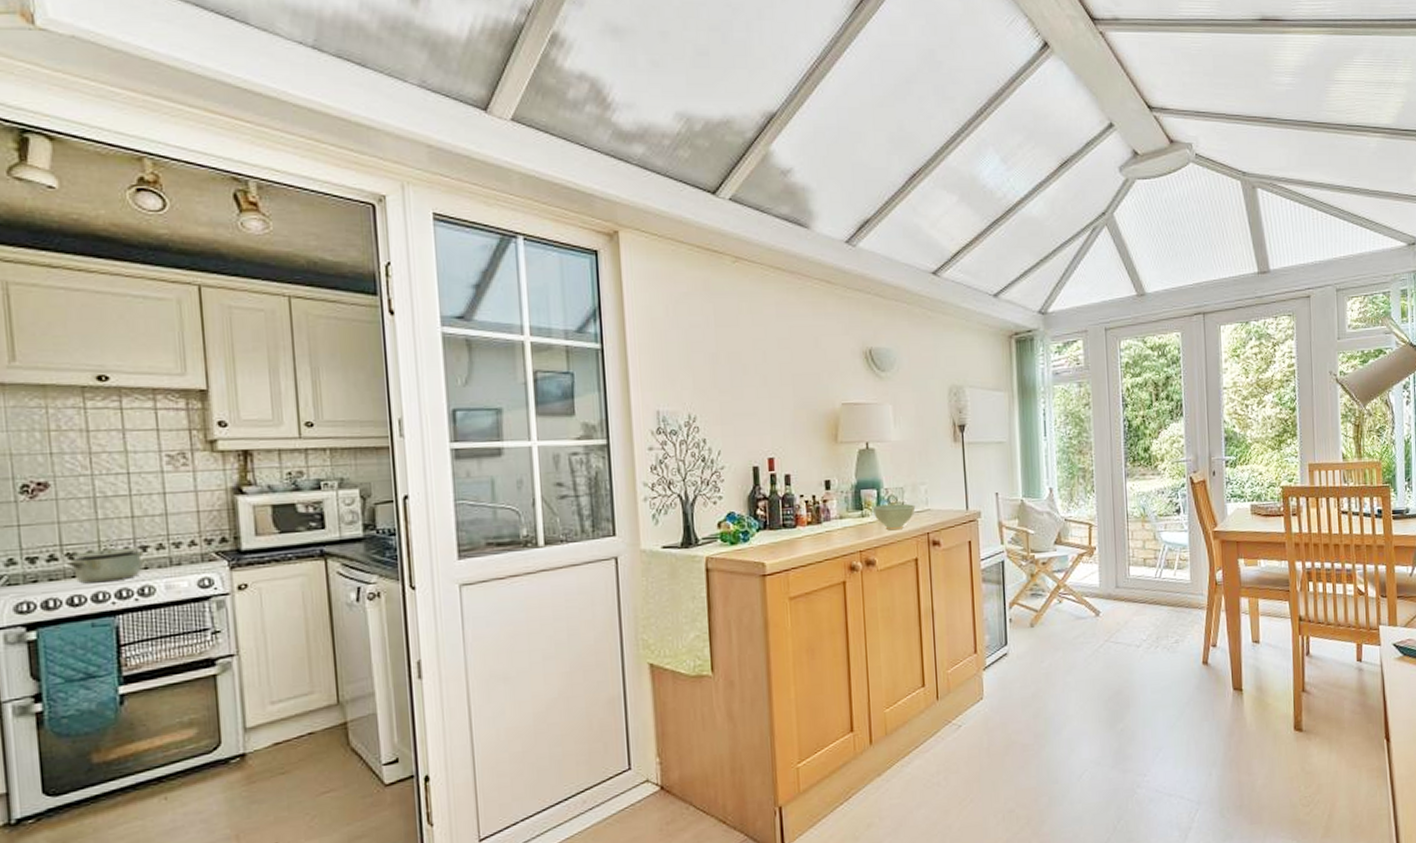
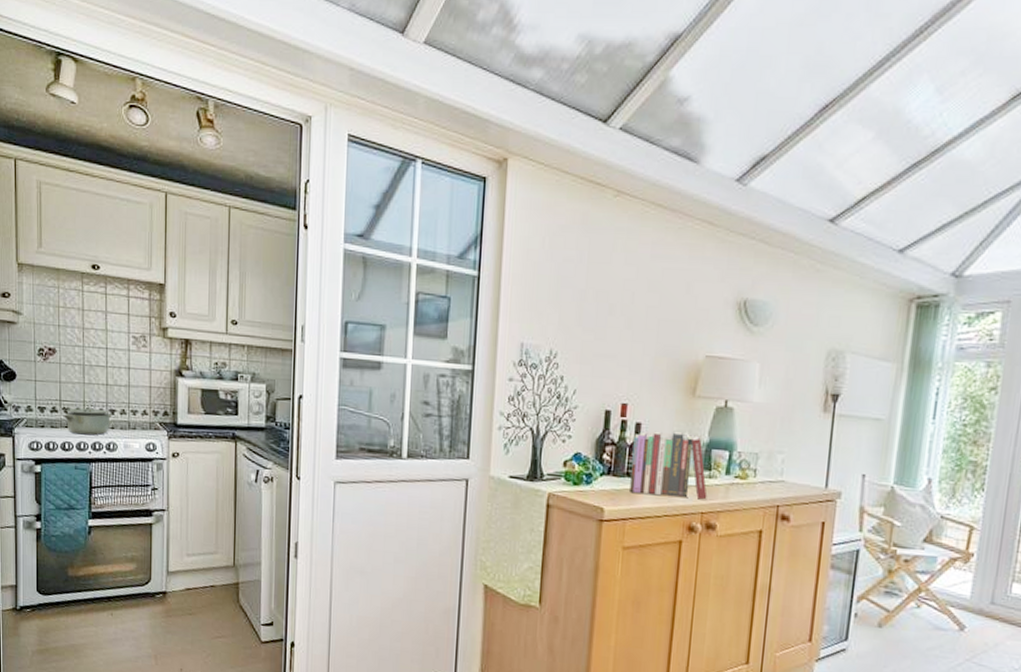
books: none [785,477,863,543] -> present [630,431,708,500]
bowl: present [872,503,916,531] -> none [721,468,769,498]

